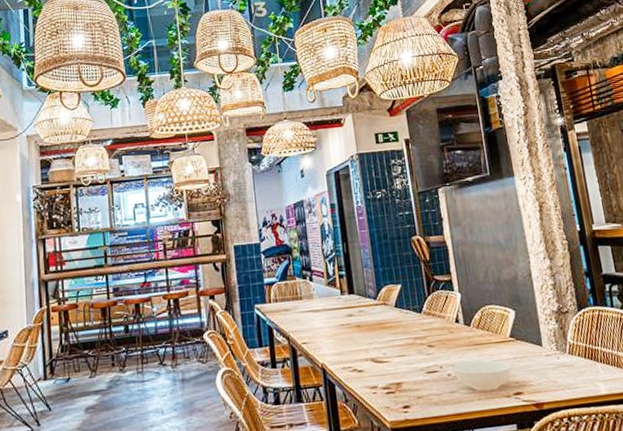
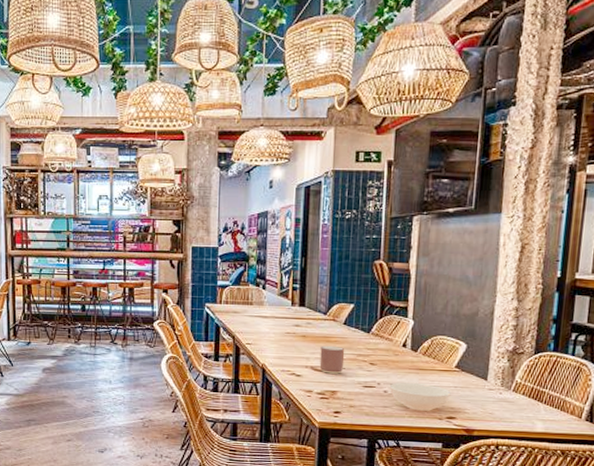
mug: none [377,332,404,364] -> present [319,345,345,374]

